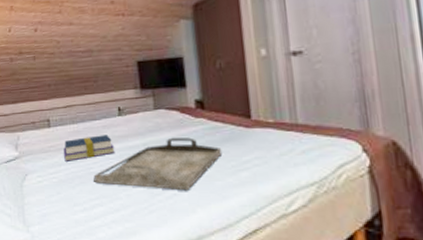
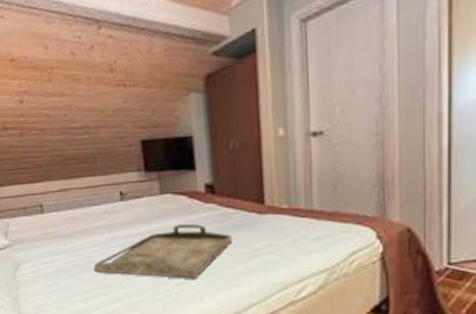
book: present [64,135,115,162] -> none [60,221,118,250]

